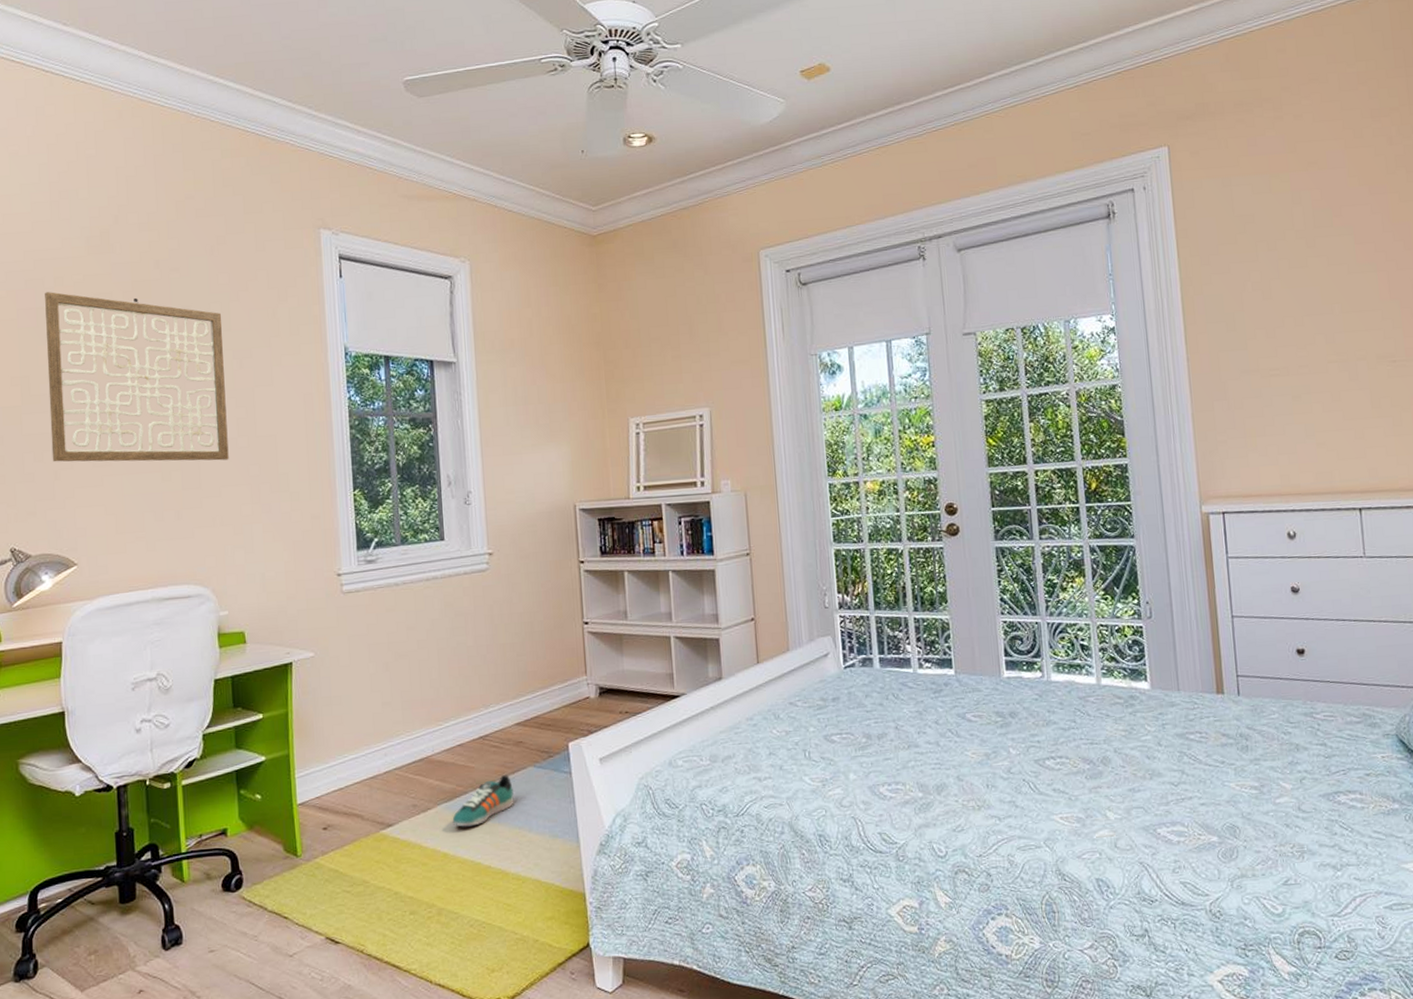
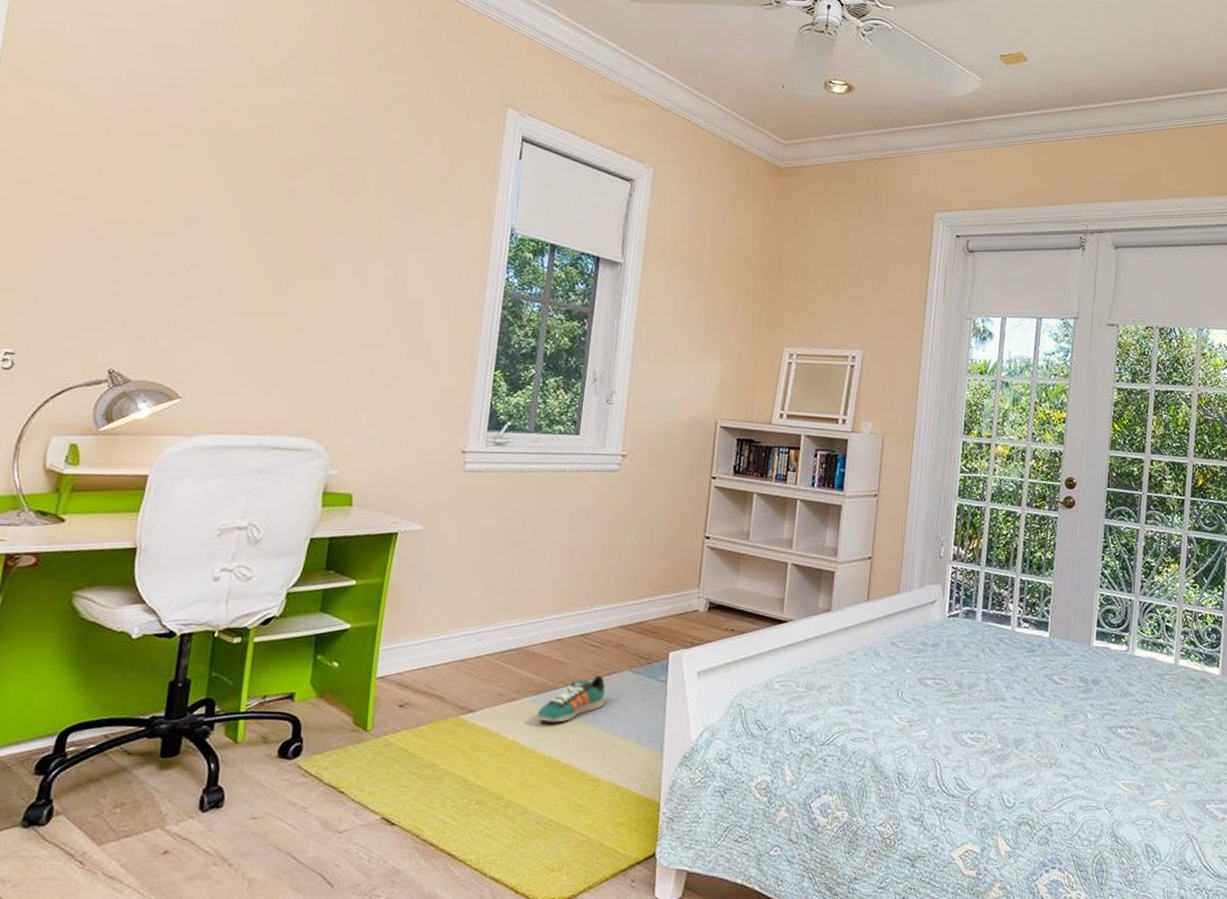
wall art: present [45,292,229,462] -> none [174,113,388,318]

